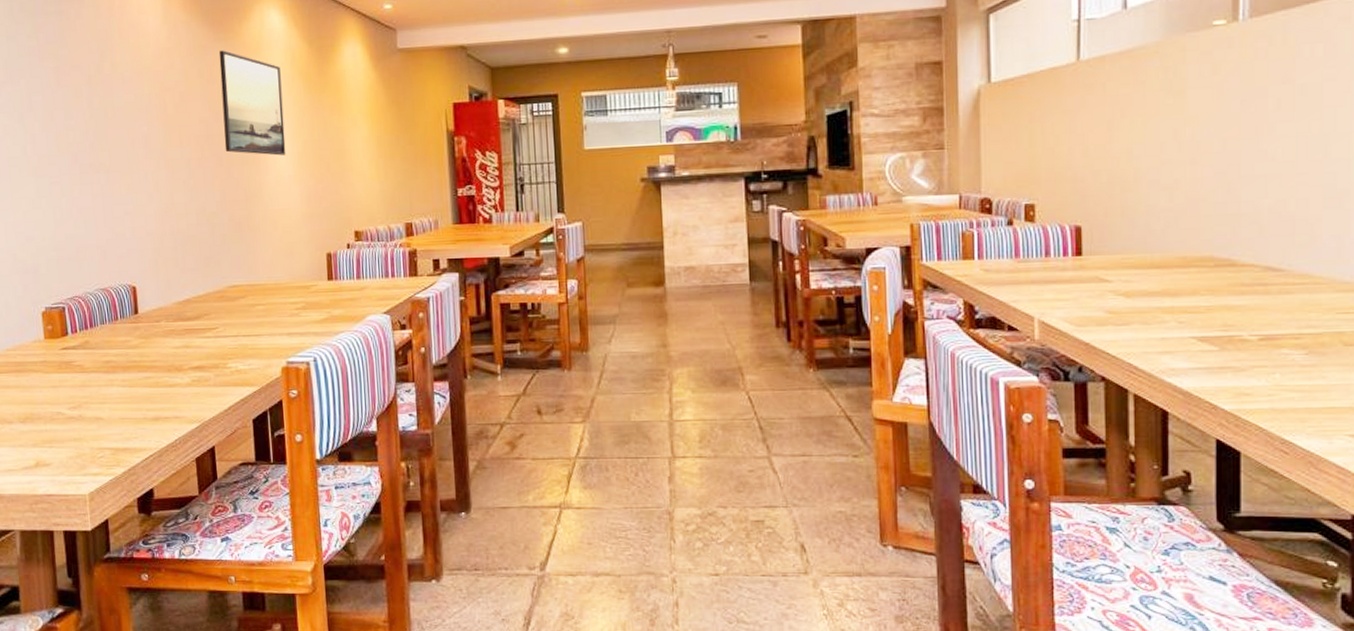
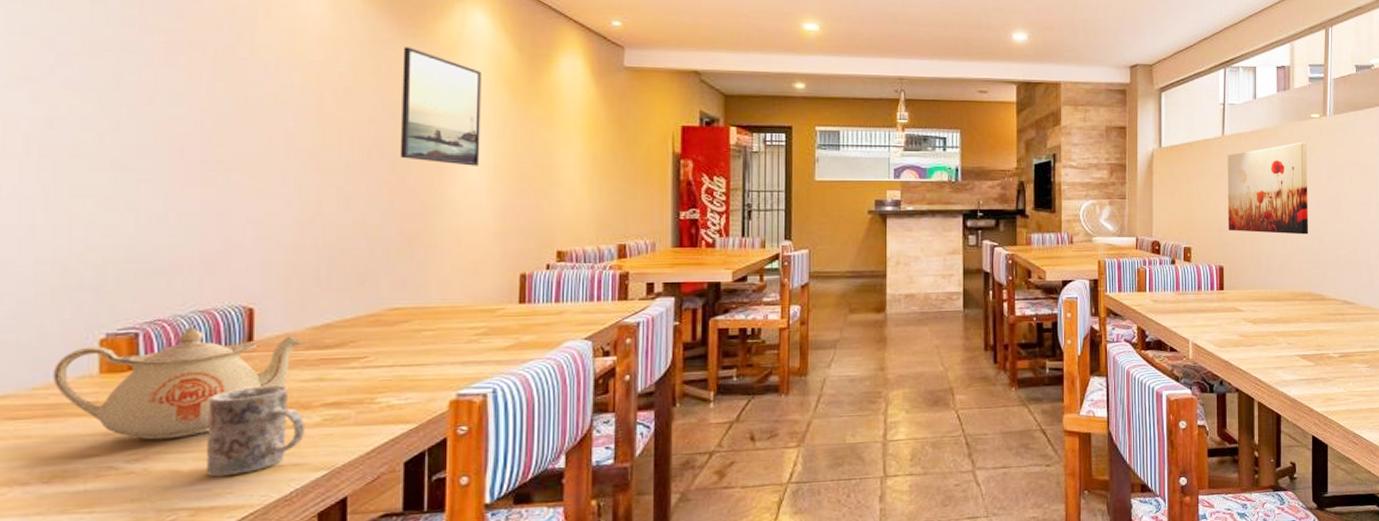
teapot: none [17,302,172,393] -> present [53,327,303,440]
mug: none [114,351,181,425] -> present [207,385,306,477]
wall art: none [1084,59,1210,182] -> present [1227,142,1309,235]

